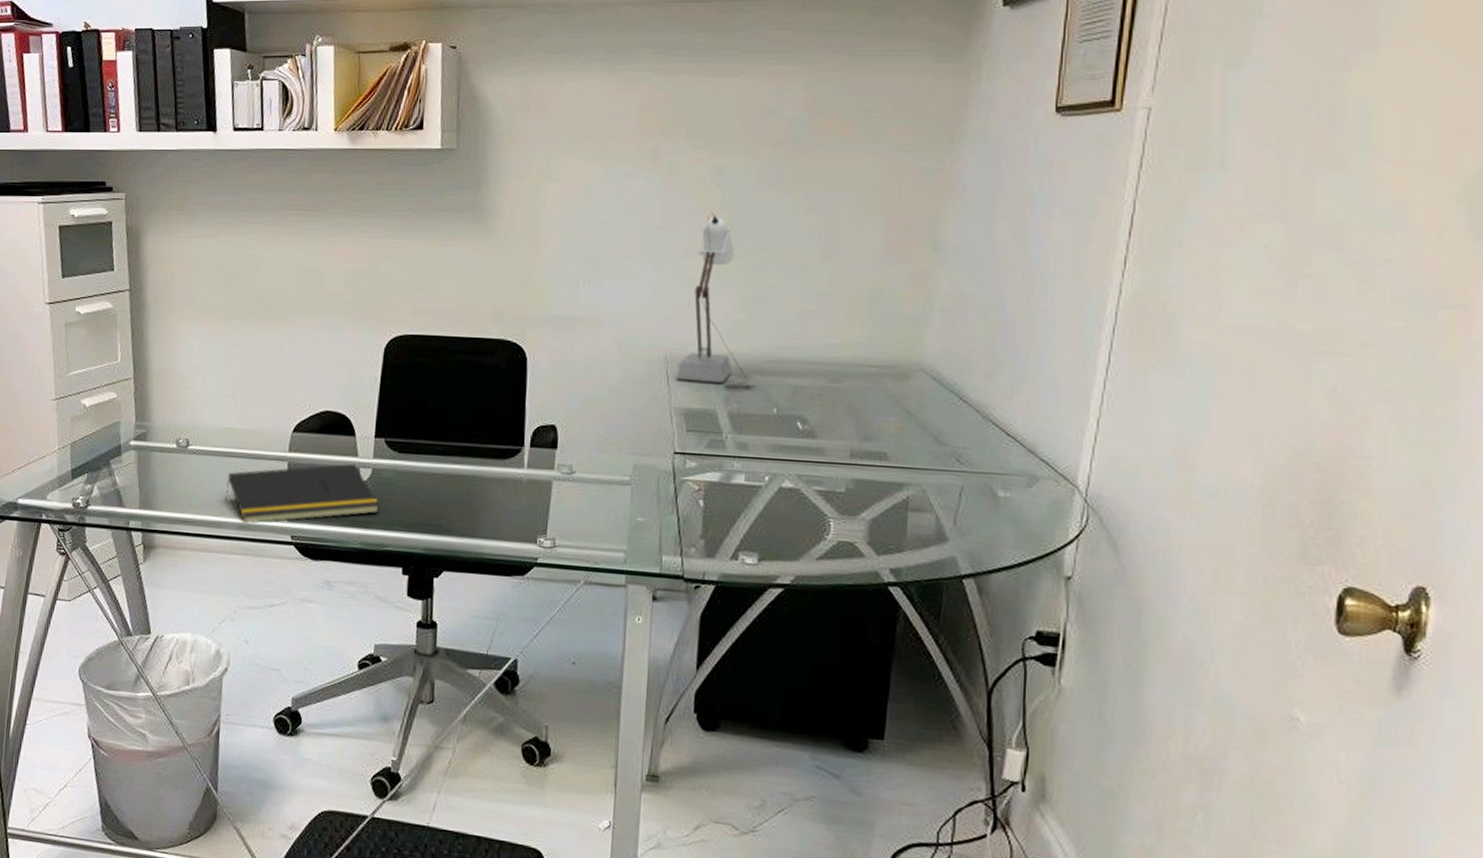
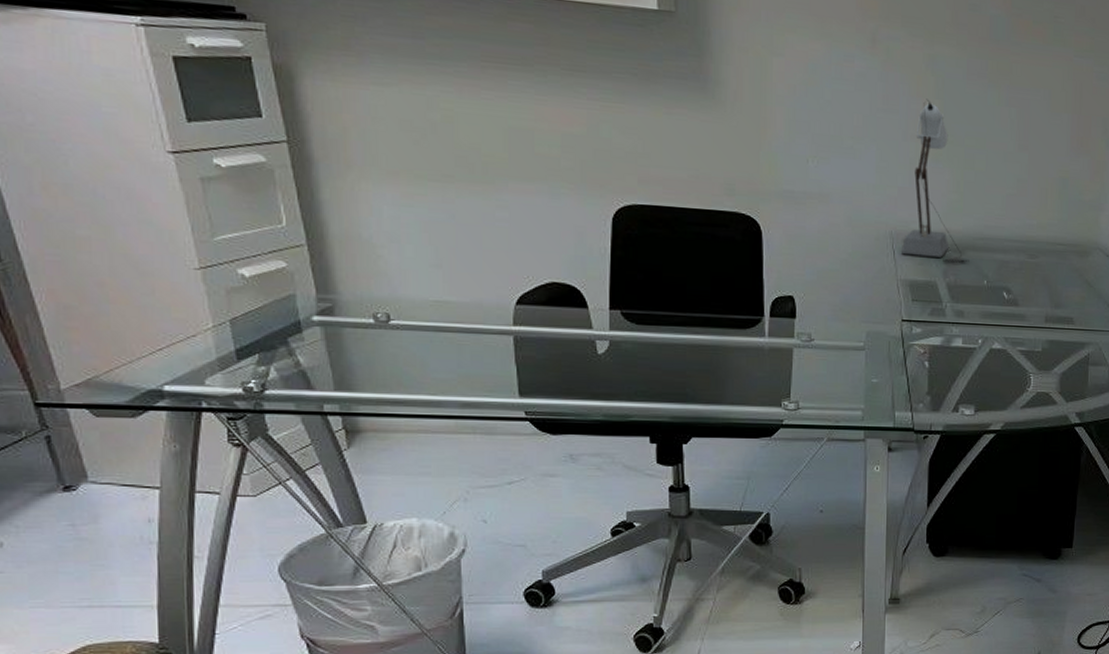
notepad: present [225,463,379,523] -> none [442,336,620,401]

